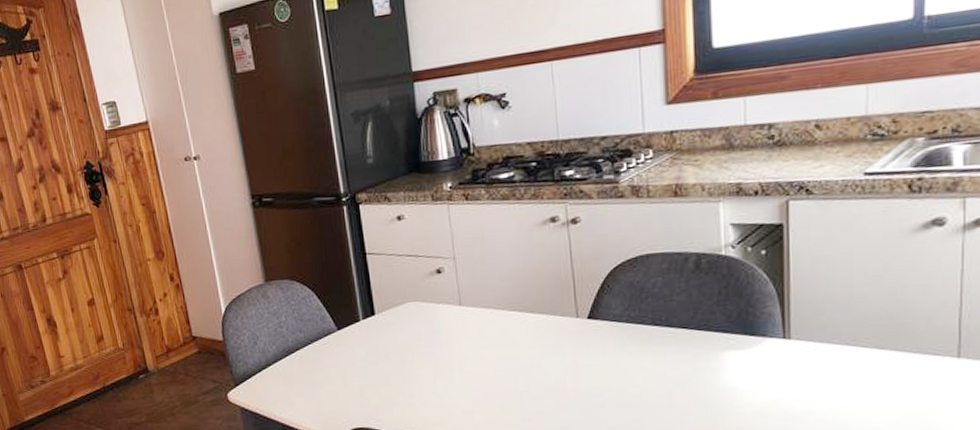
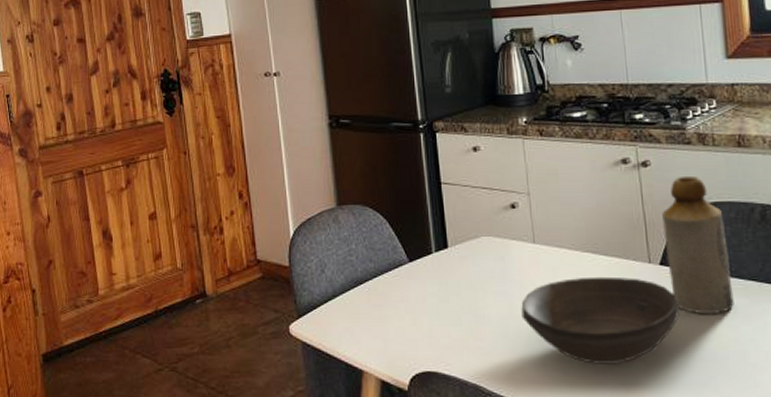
bowl: none [448,332,607,414] -> present [521,276,681,364]
bottle: none [591,229,663,363] -> present [662,175,734,315]

